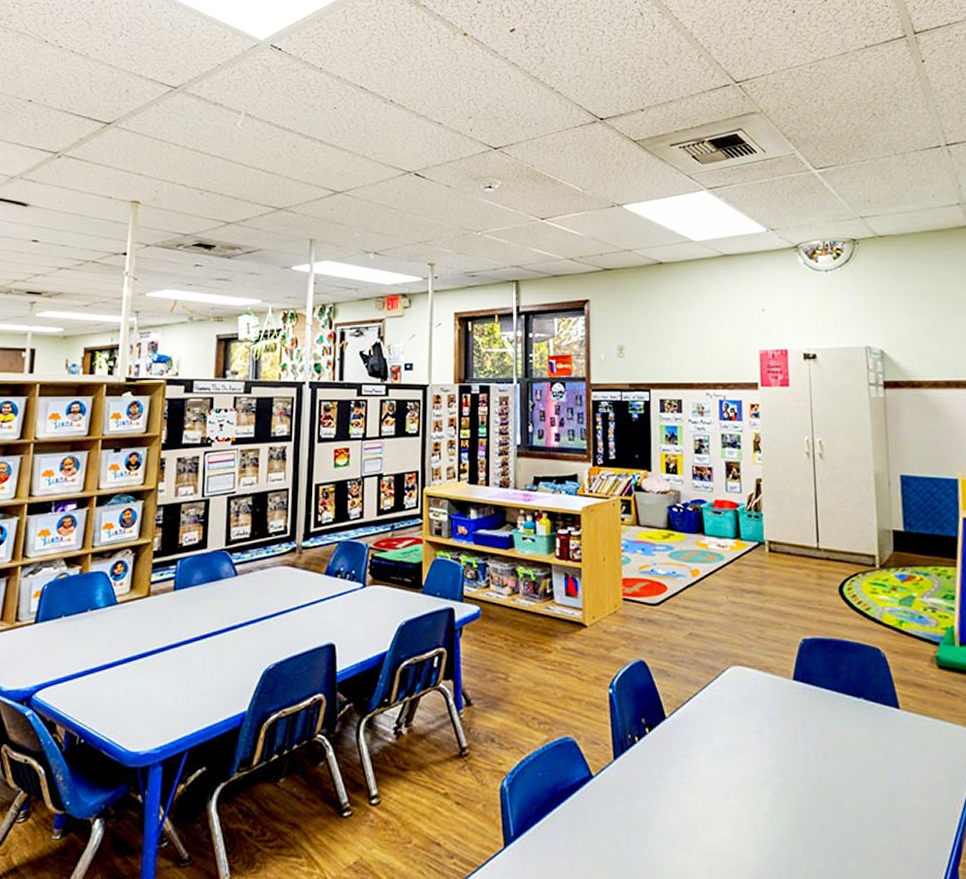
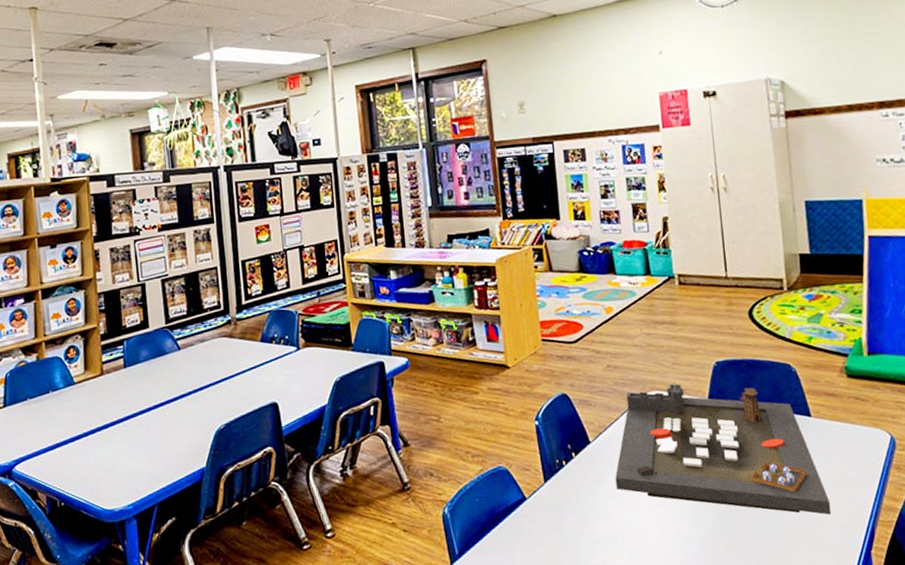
gameboard: none [690,657,918,822] -> present [615,381,832,515]

